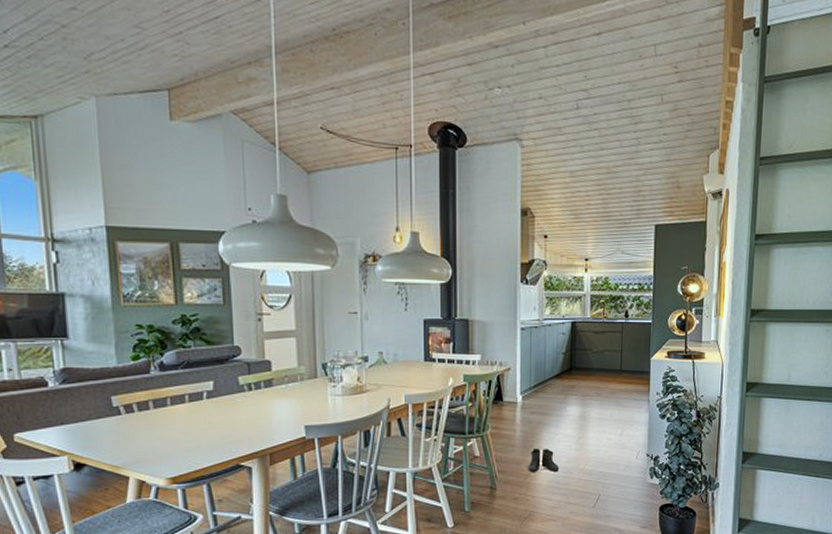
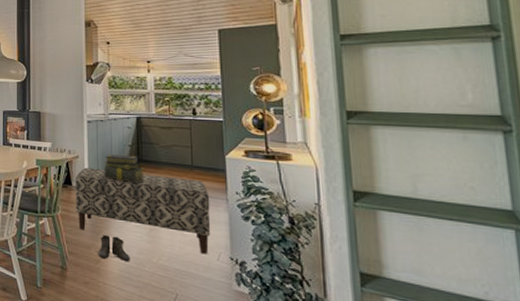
bench: none [506,380,634,454] -> present [76,167,210,255]
stack of books: none [537,364,577,393] -> present [105,154,145,184]

